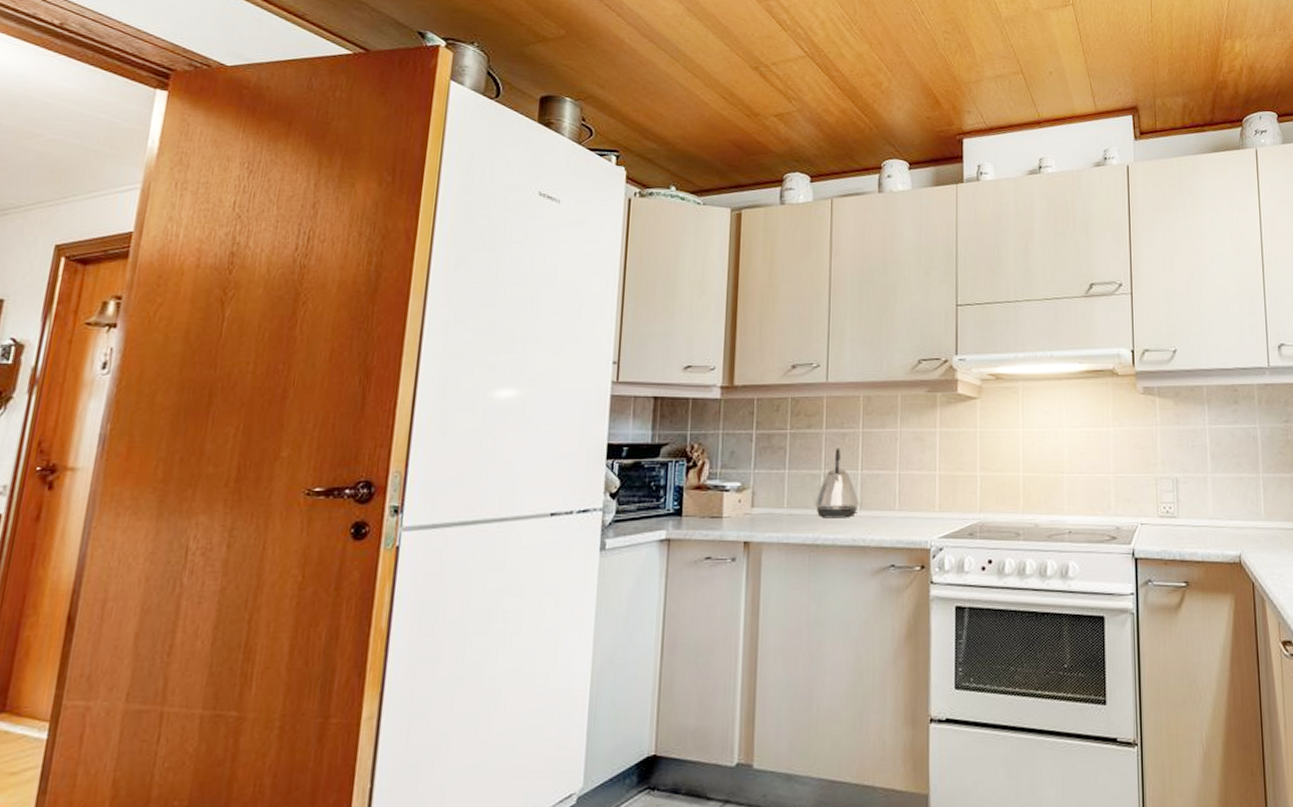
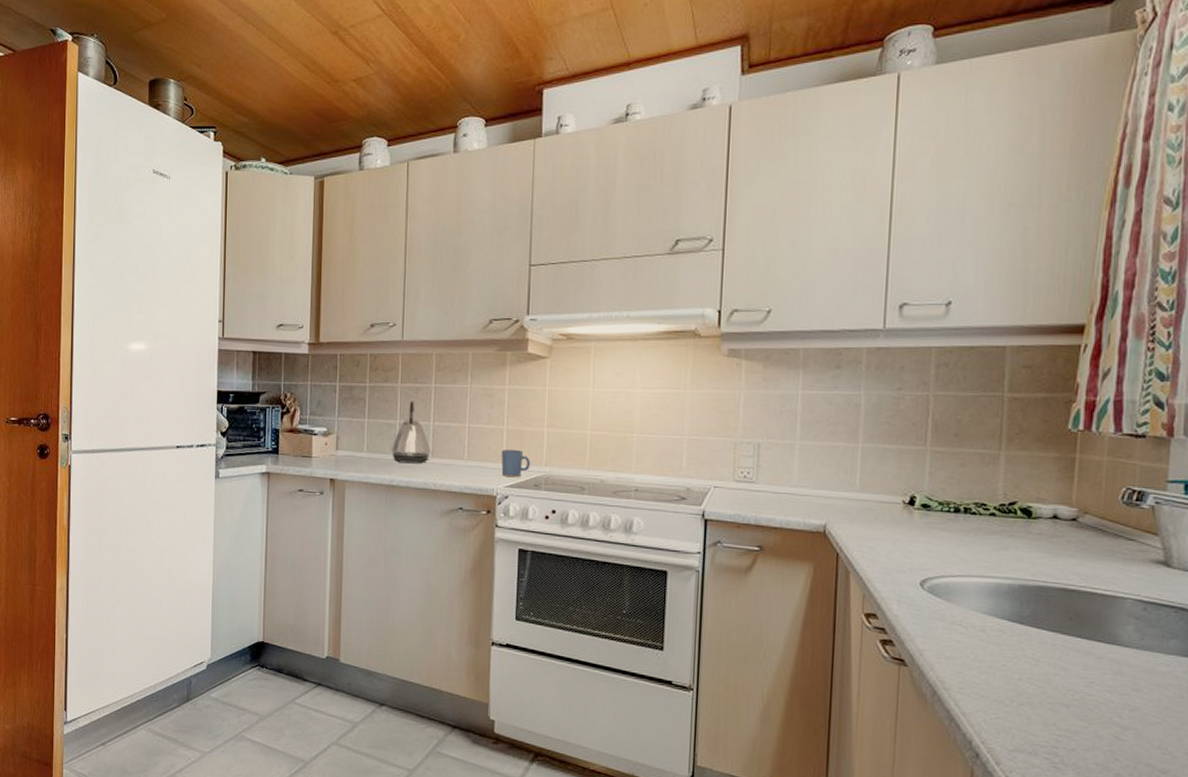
mug: none [934,496,964,527] -> present [501,449,530,478]

